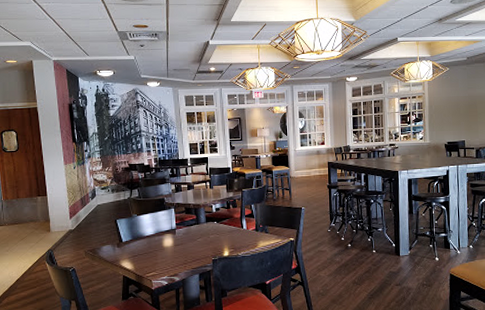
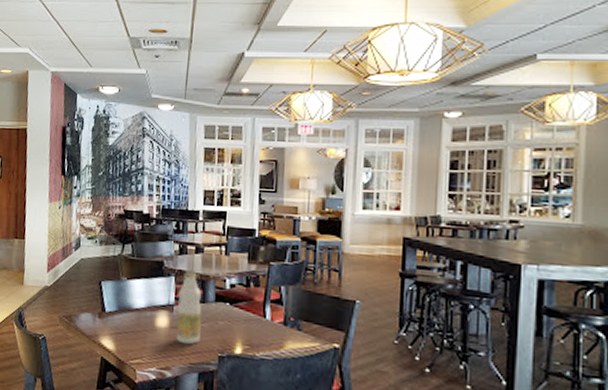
bottle: none [178,204,198,256] -> present [176,272,202,345]

